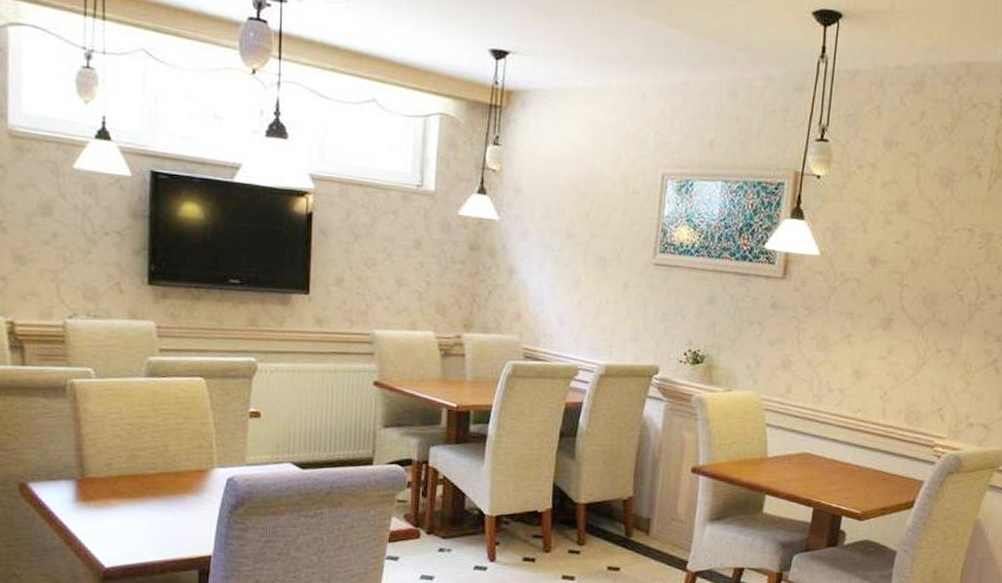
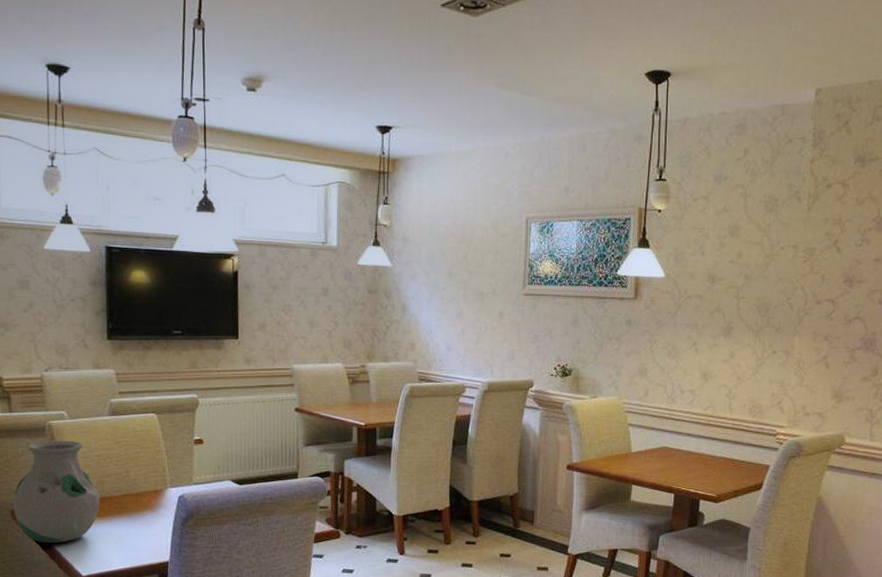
vase: none [22,402,131,526] -> present [13,441,100,543]

